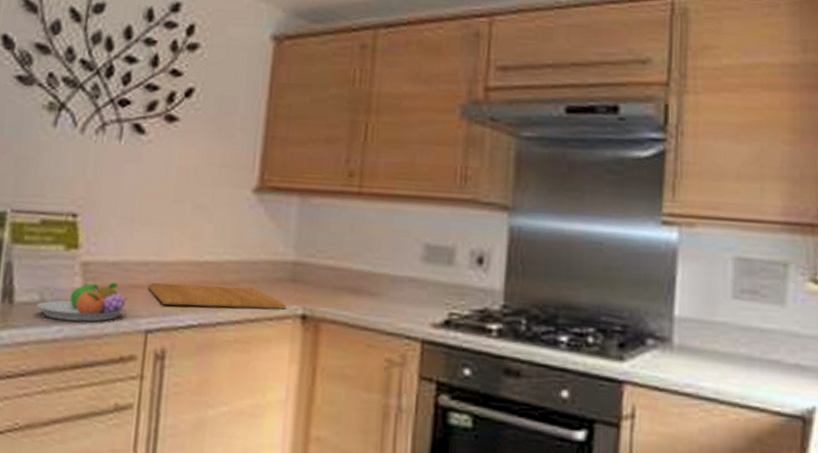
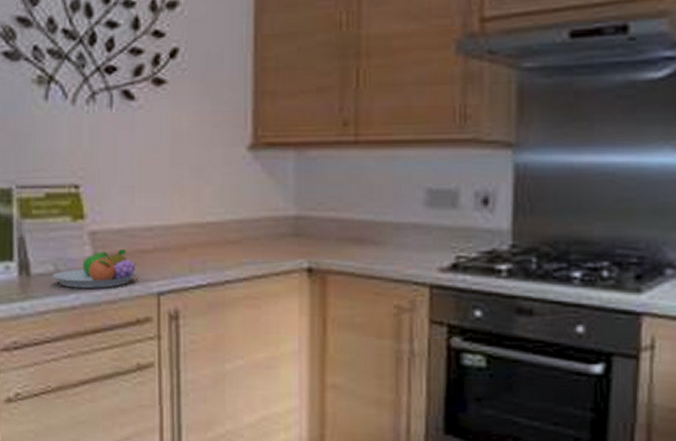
chopping board: present [147,283,288,310] -> none [154,245,293,267]

